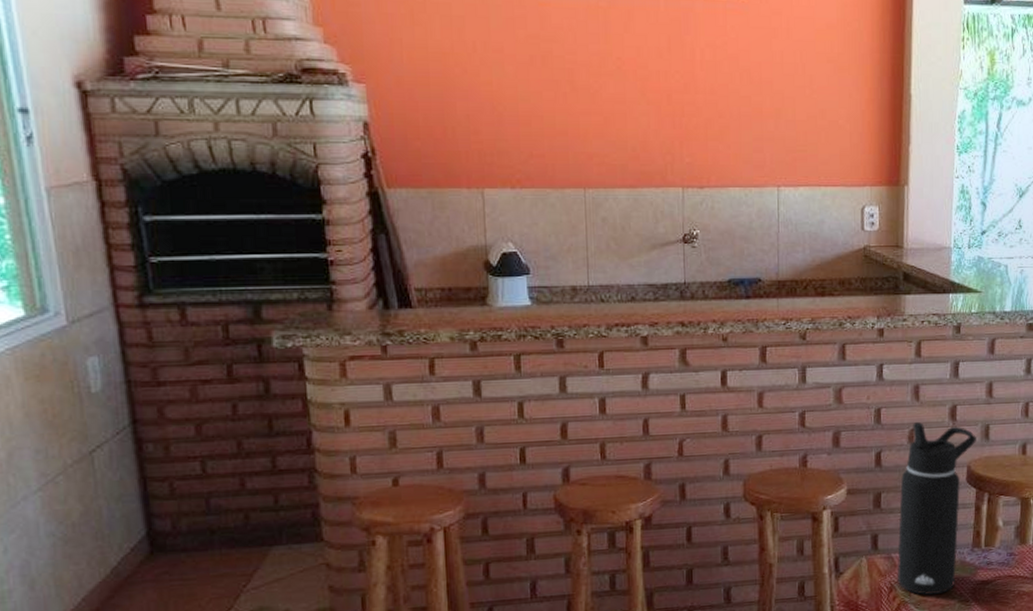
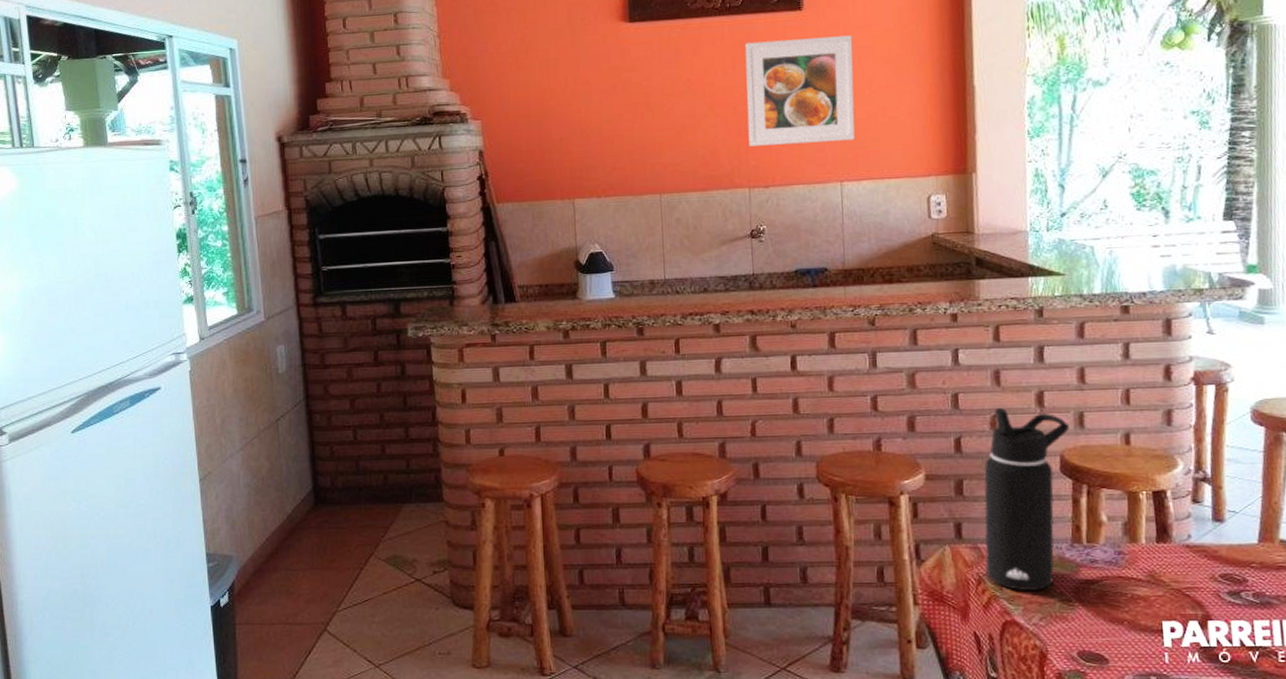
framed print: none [681,22,795,142] -> present [744,35,855,146]

